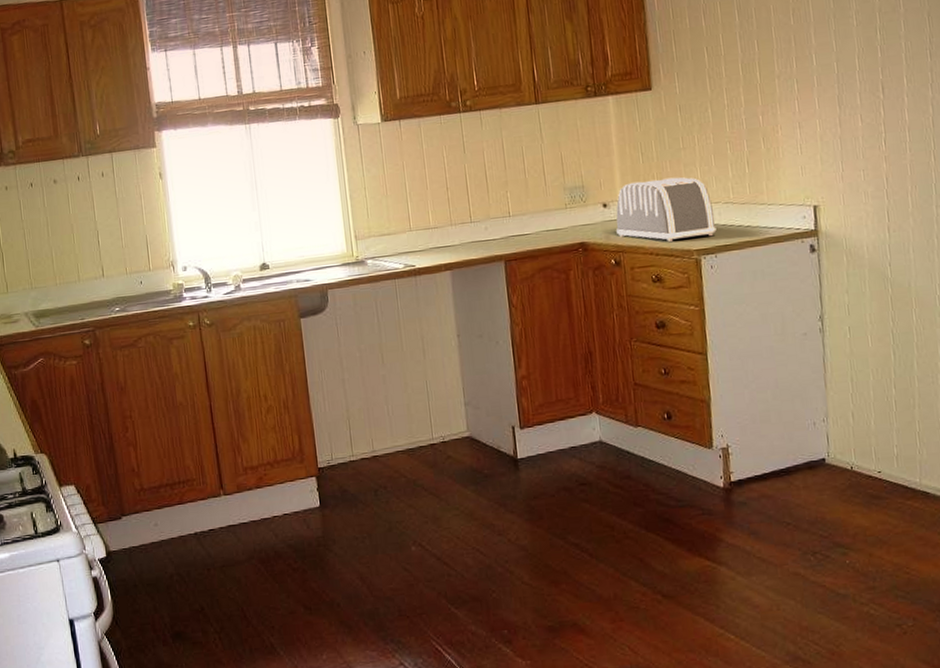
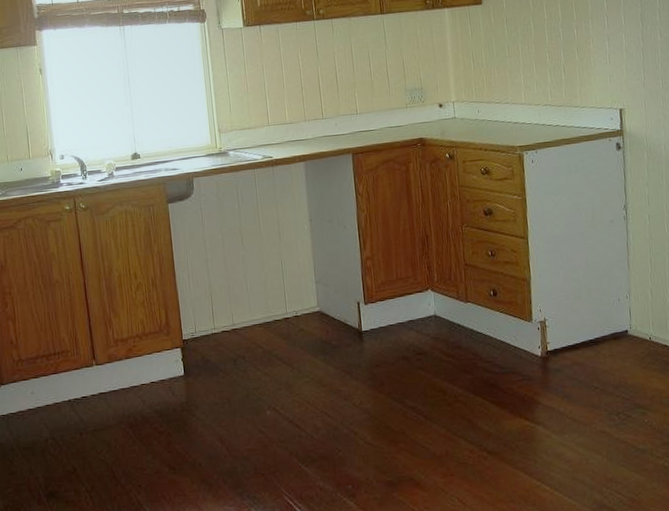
toaster: present [616,177,717,242] -> none [450,81,537,139]

